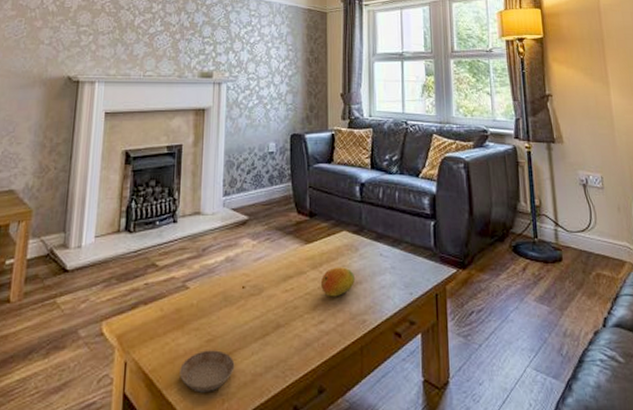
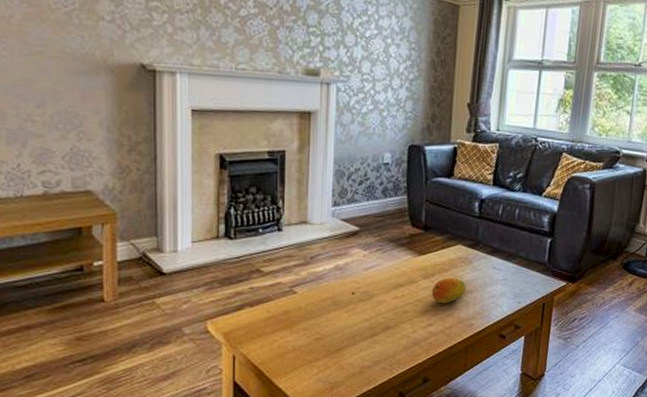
saucer: present [180,350,235,393] -> none [289,347,344,381]

